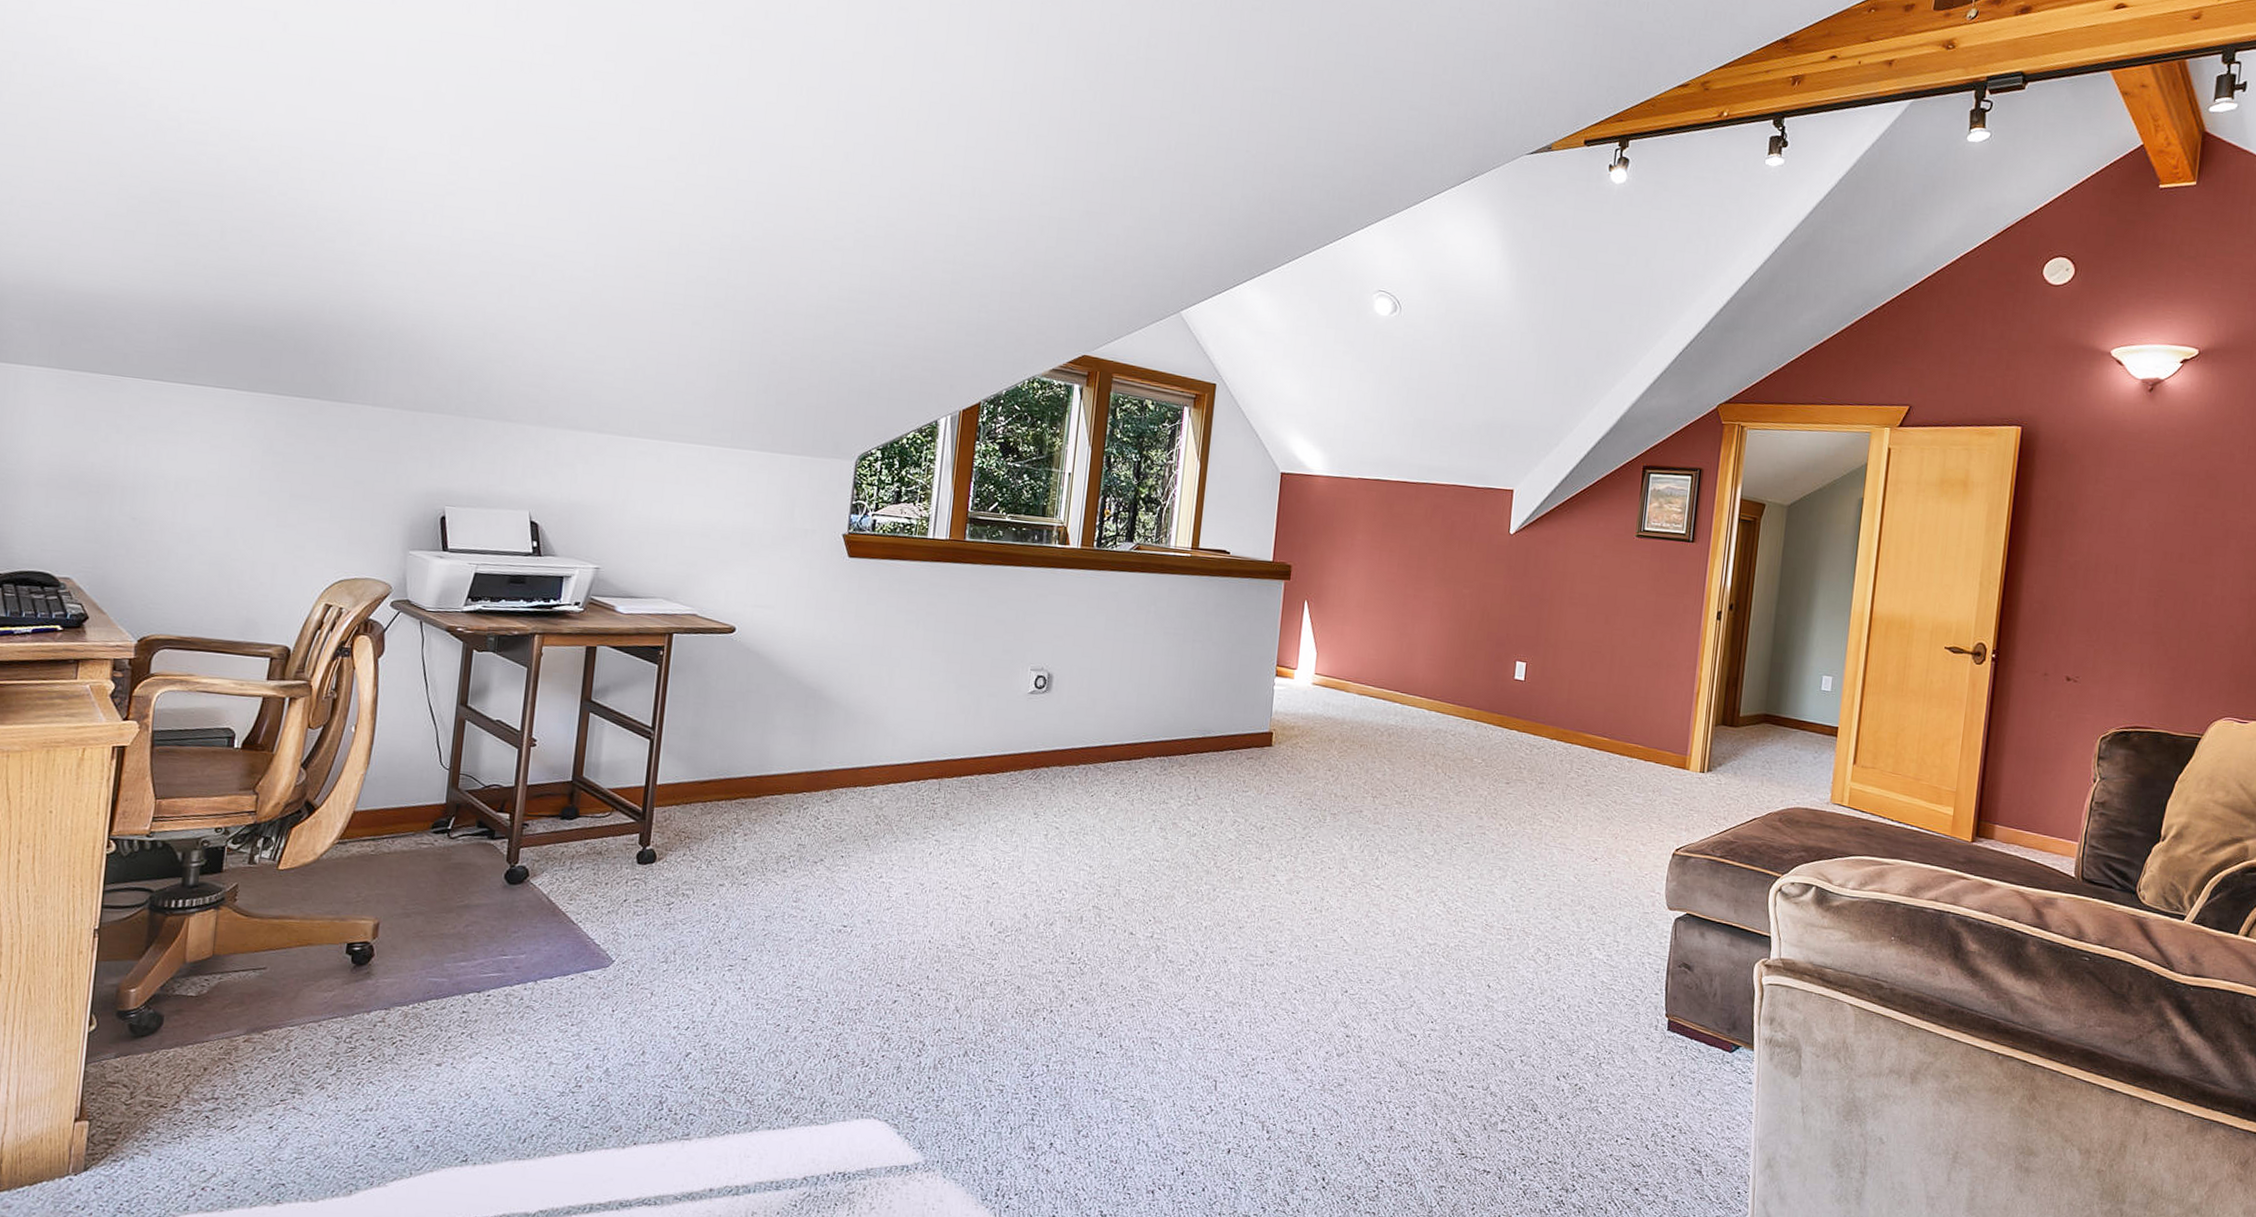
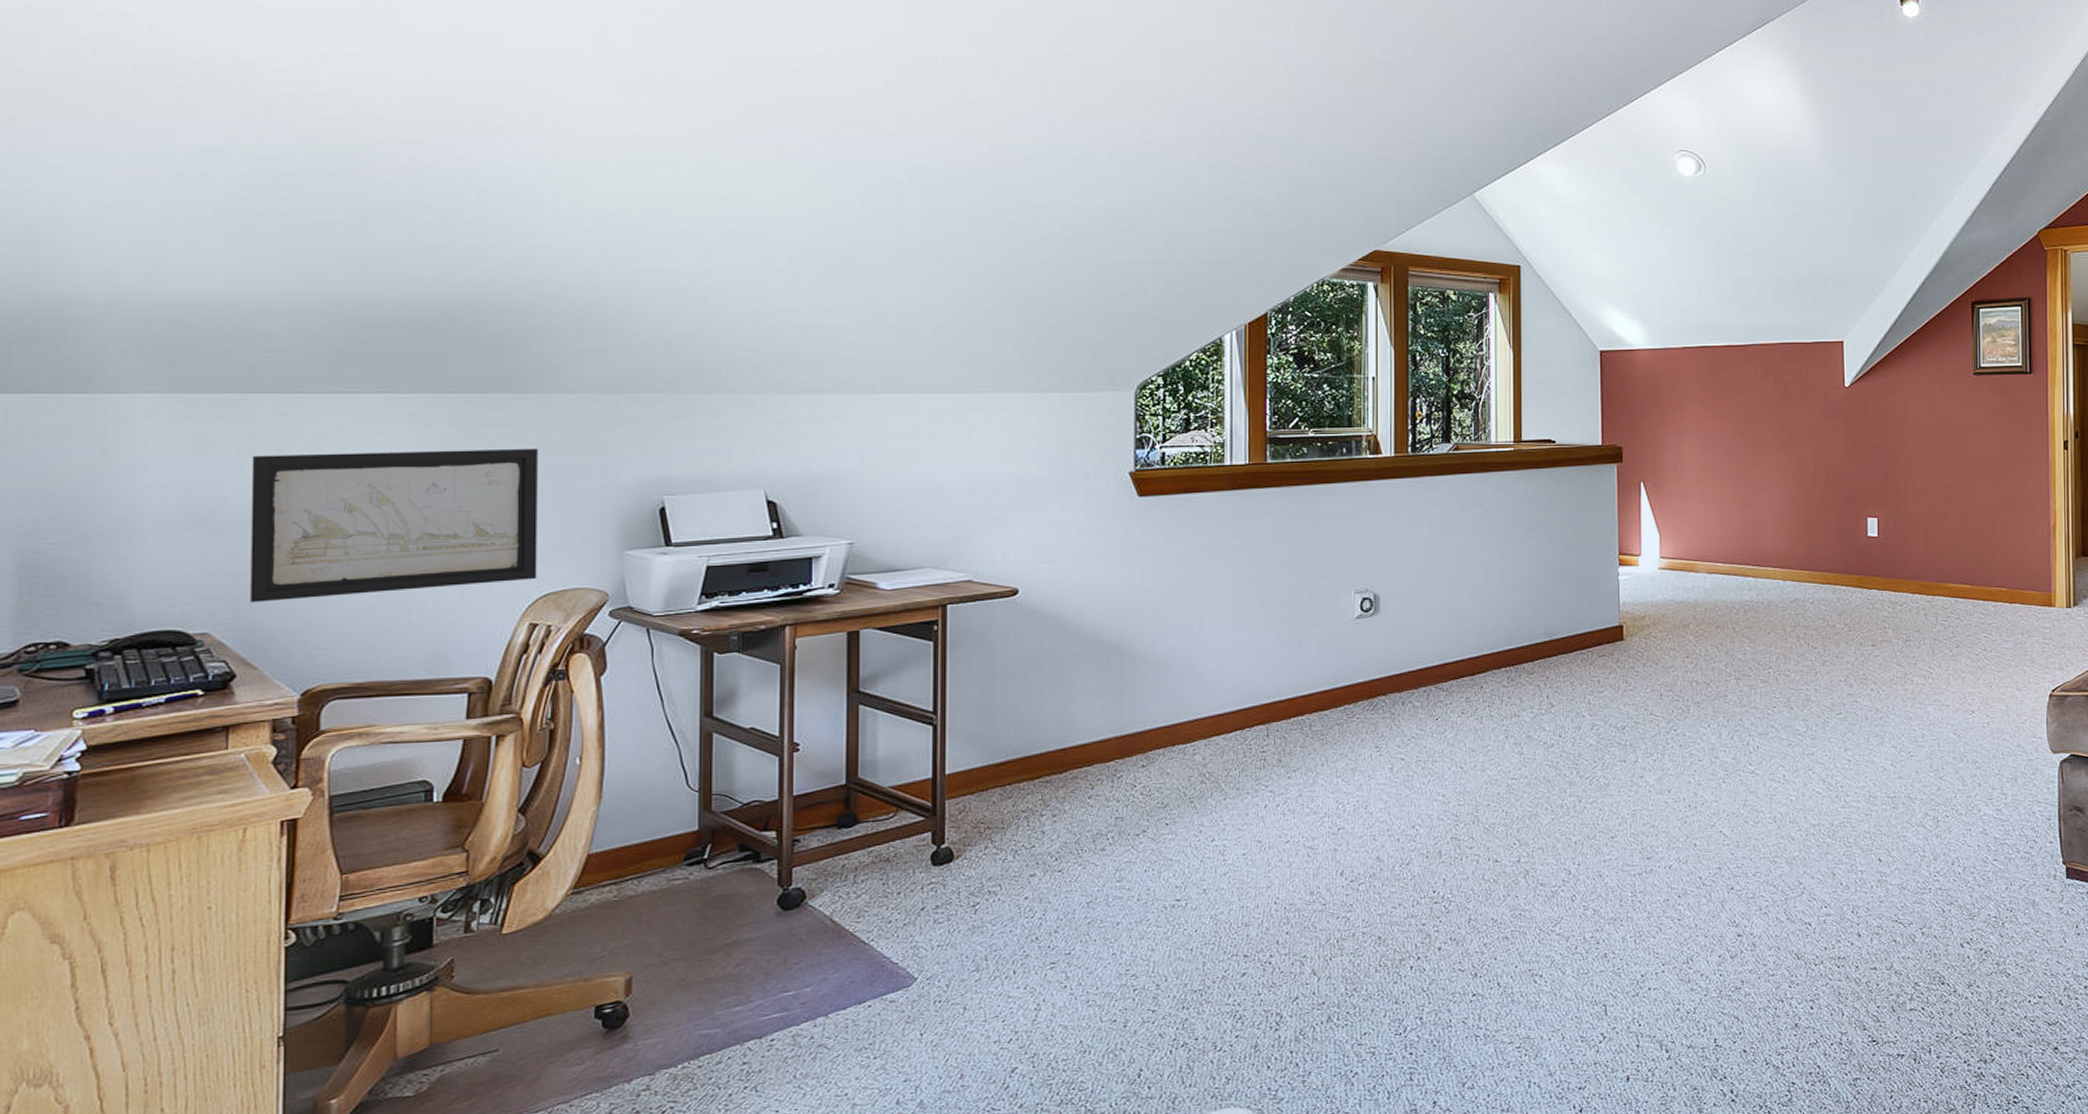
wall art: none [105,430,346,566] -> present [250,448,538,603]

